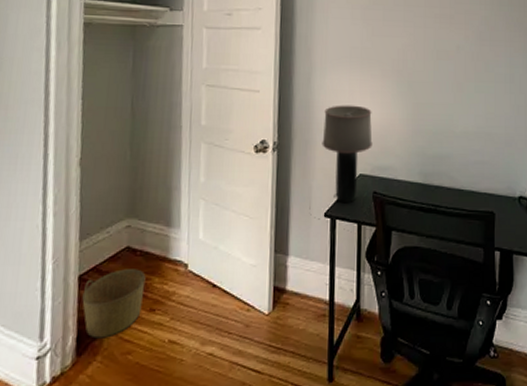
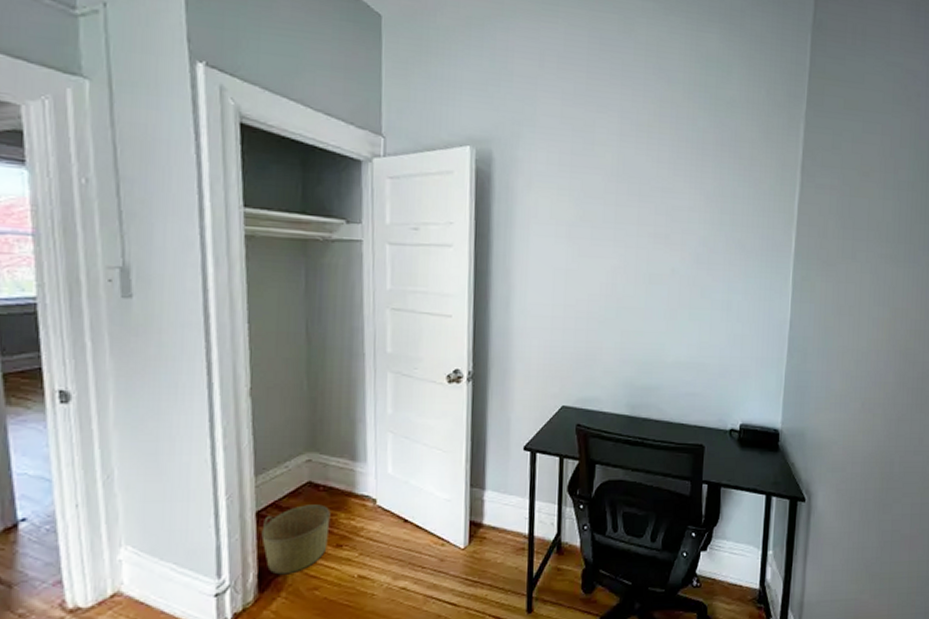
table lamp: present [322,105,373,202] -> none [521,332,577,435]

